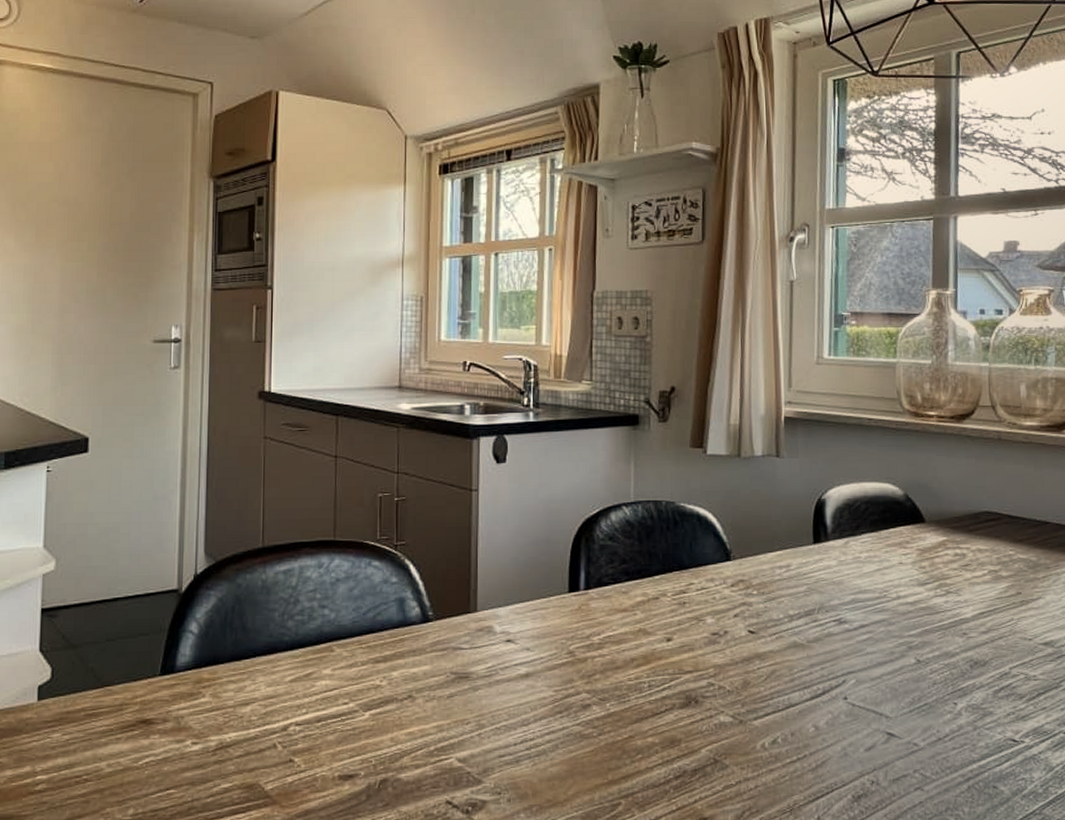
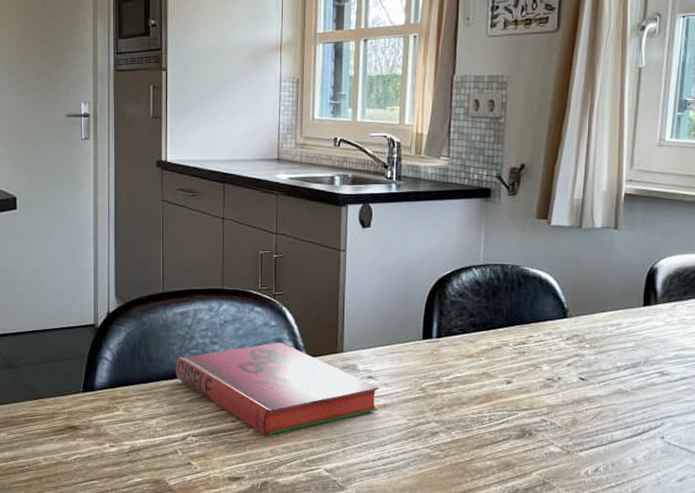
hardback book: none [276,602,520,721] -> present [176,342,379,437]

